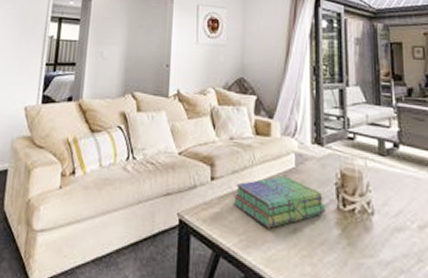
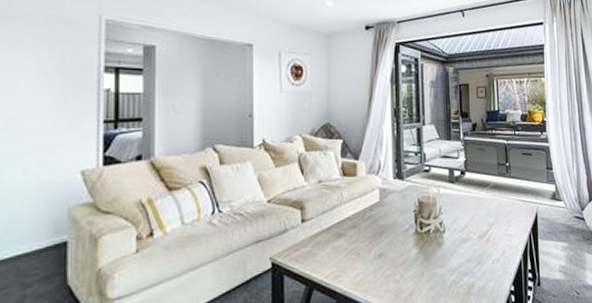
stack of books: present [232,176,327,228] -> none [323,210,407,257]

